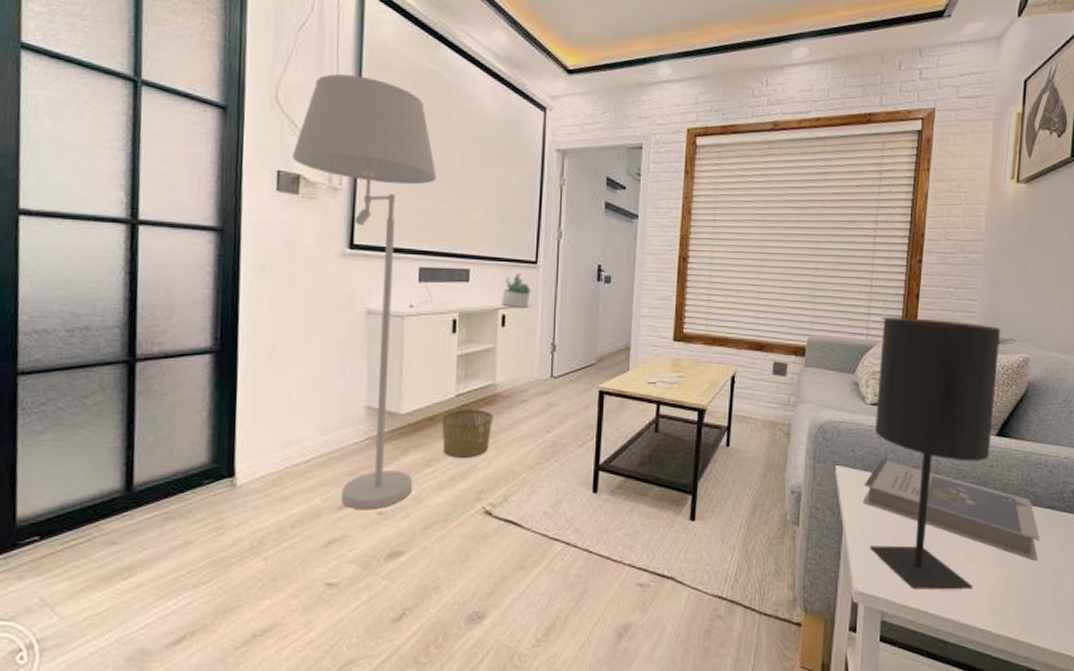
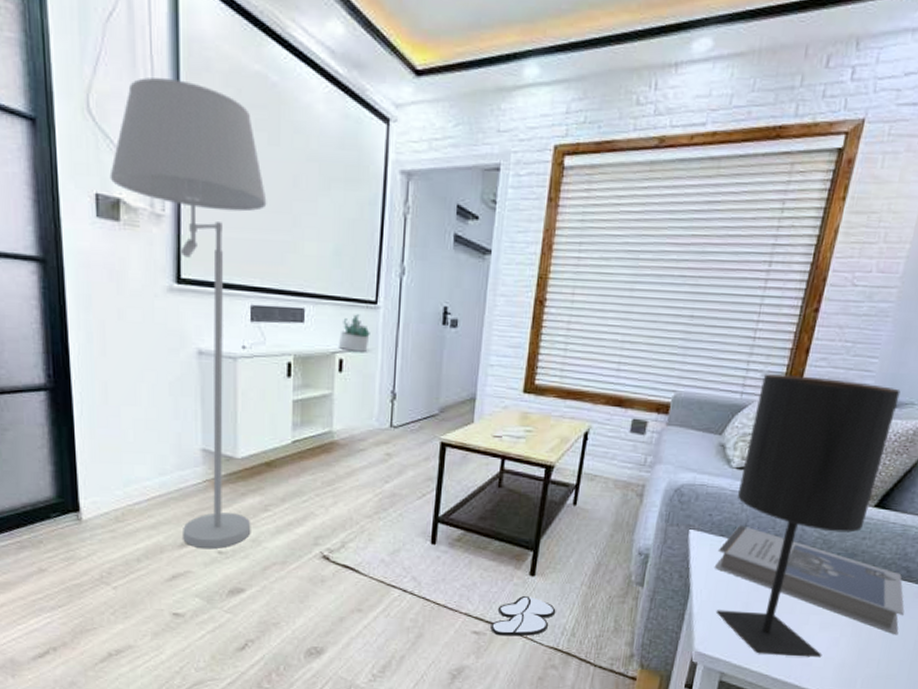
basket: present [441,404,493,458] -> none [278,451,330,504]
slippers: none [655,541,718,587] -> present [490,595,556,636]

